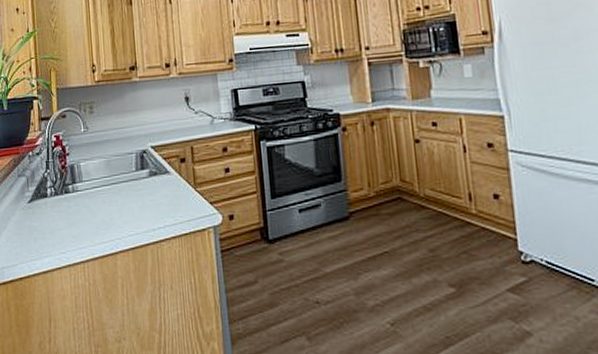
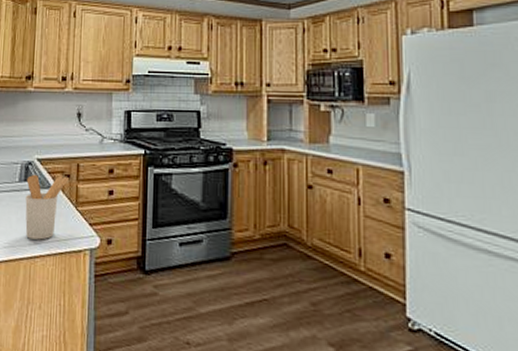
utensil holder: none [143,159,186,225] -> present [25,174,70,240]

